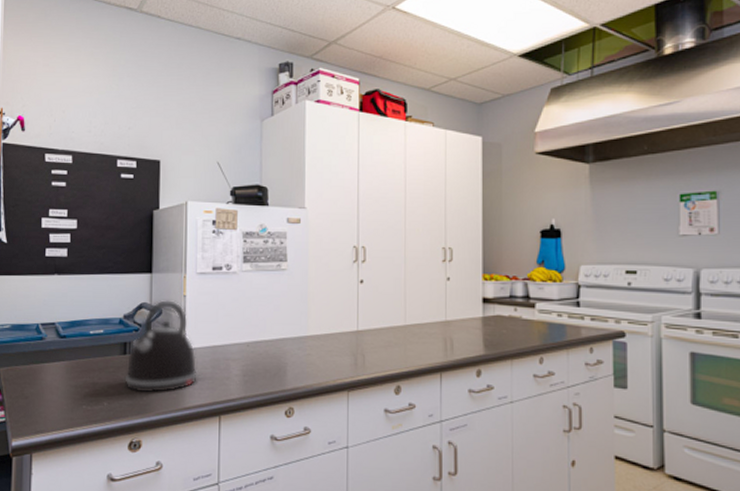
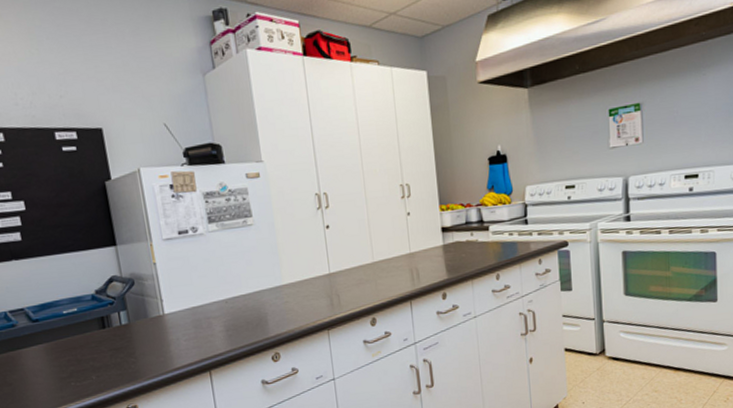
kettle: present [124,300,199,393] -> none [108,269,183,363]

